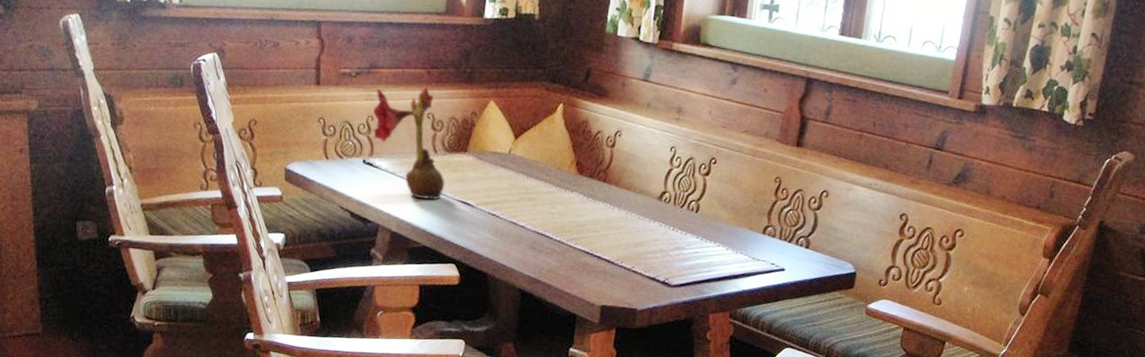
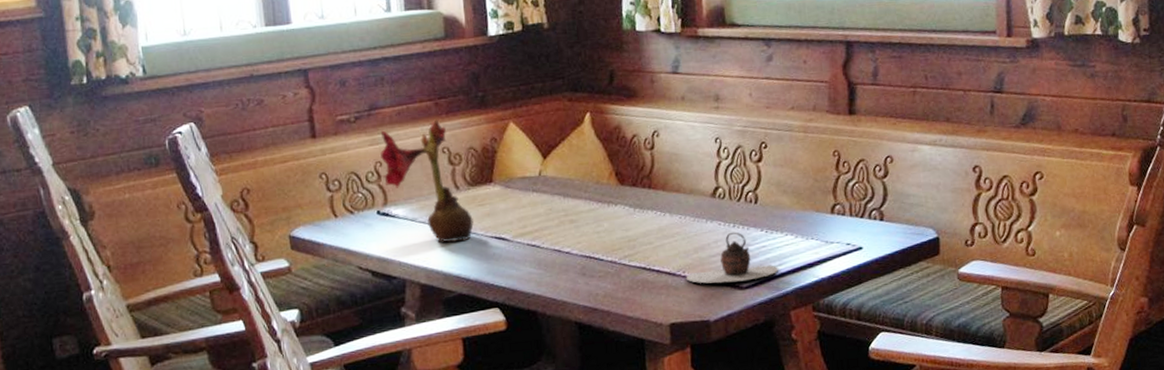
teapot: none [622,234,707,281] -> present [686,232,779,284]

